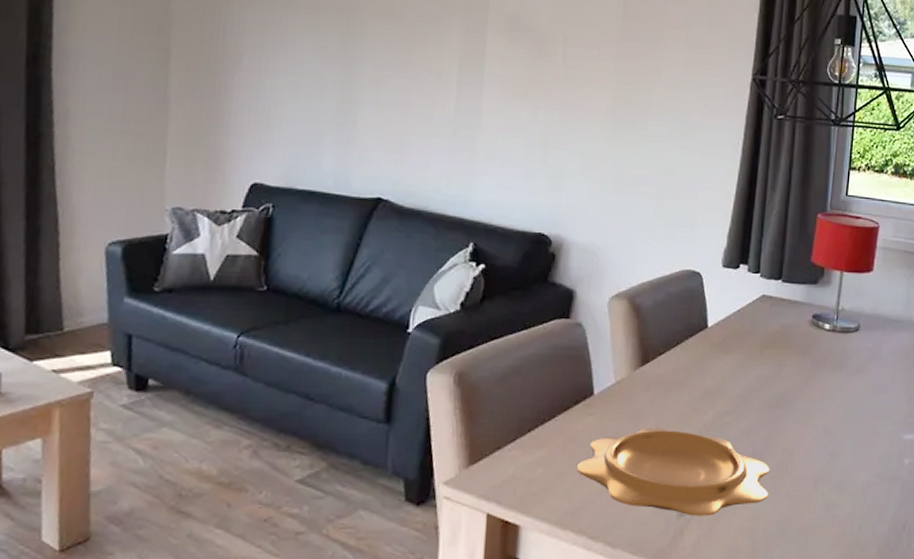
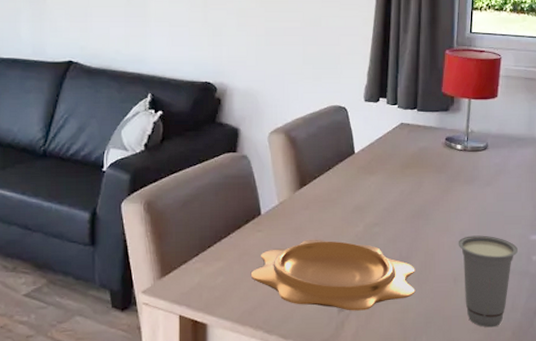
cup: none [820,431,888,542] -> present [458,235,518,328]

